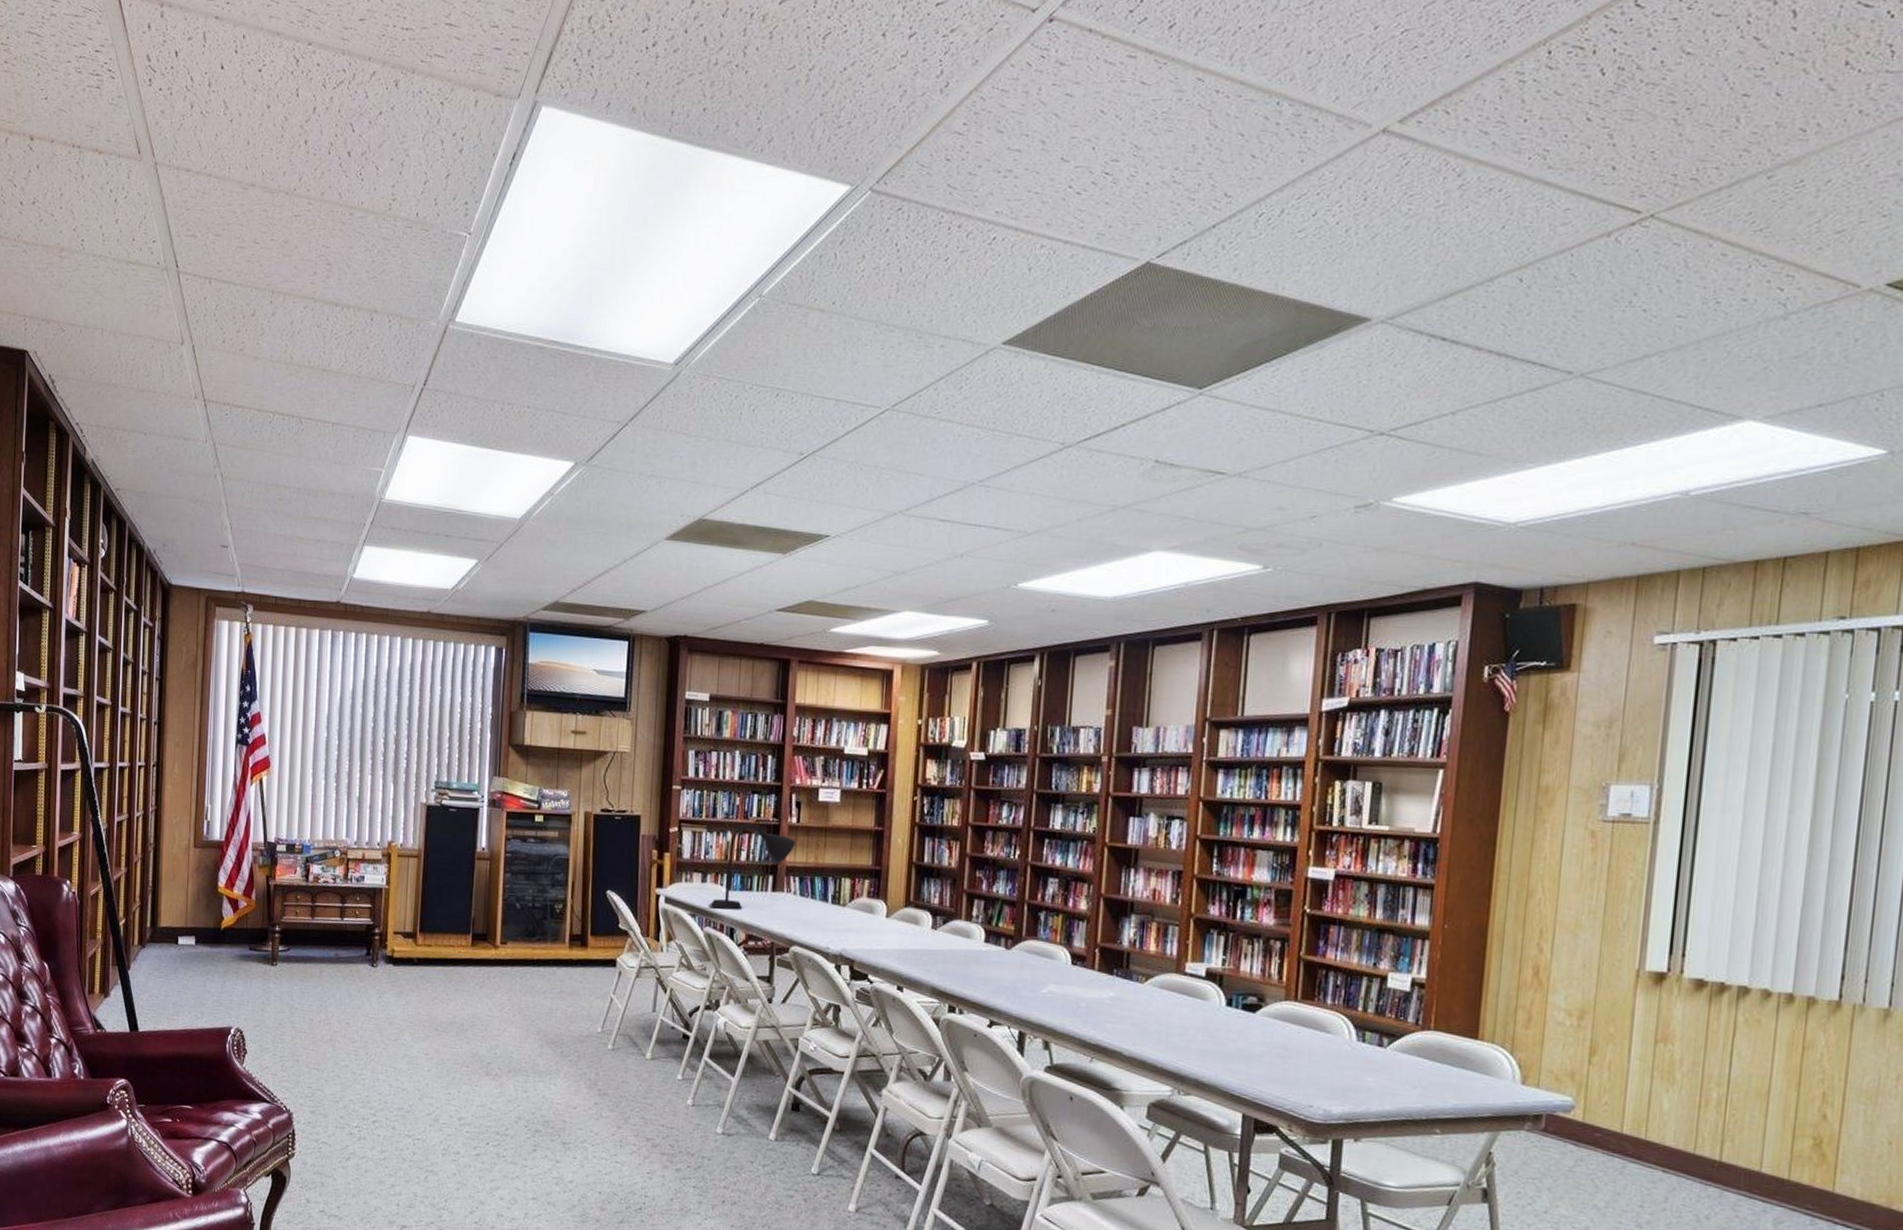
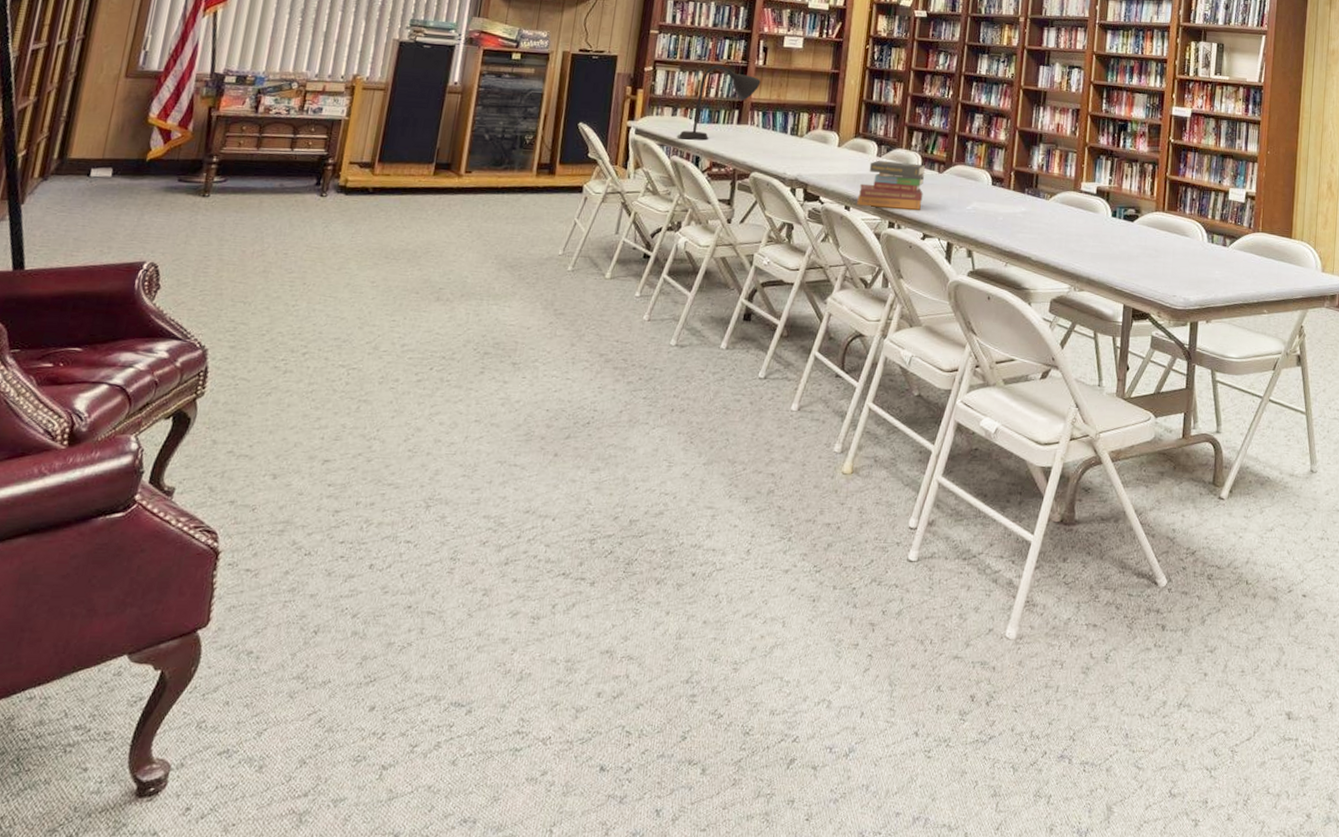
books: none [911,934,991,993] -> present [857,161,926,210]

